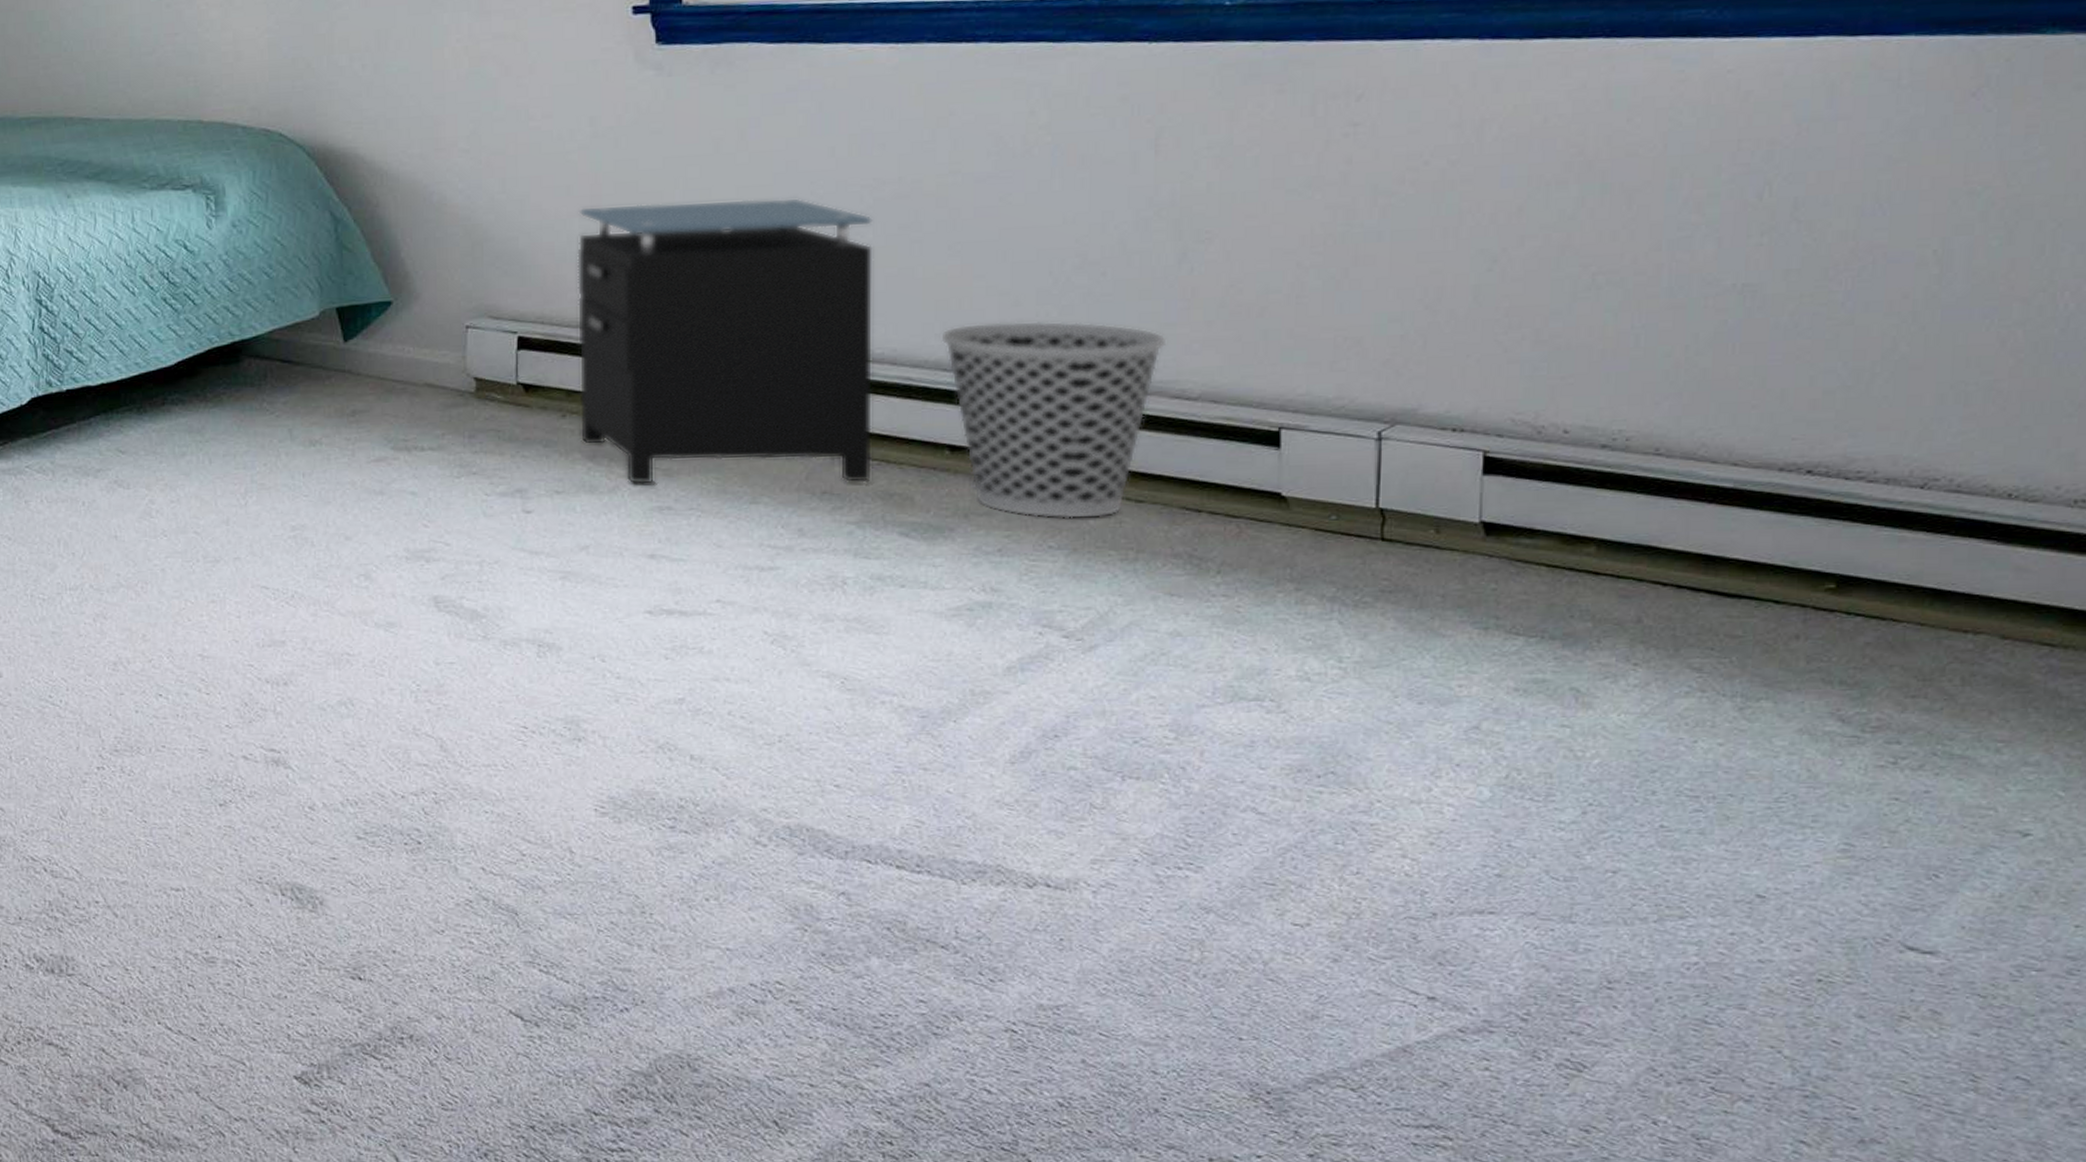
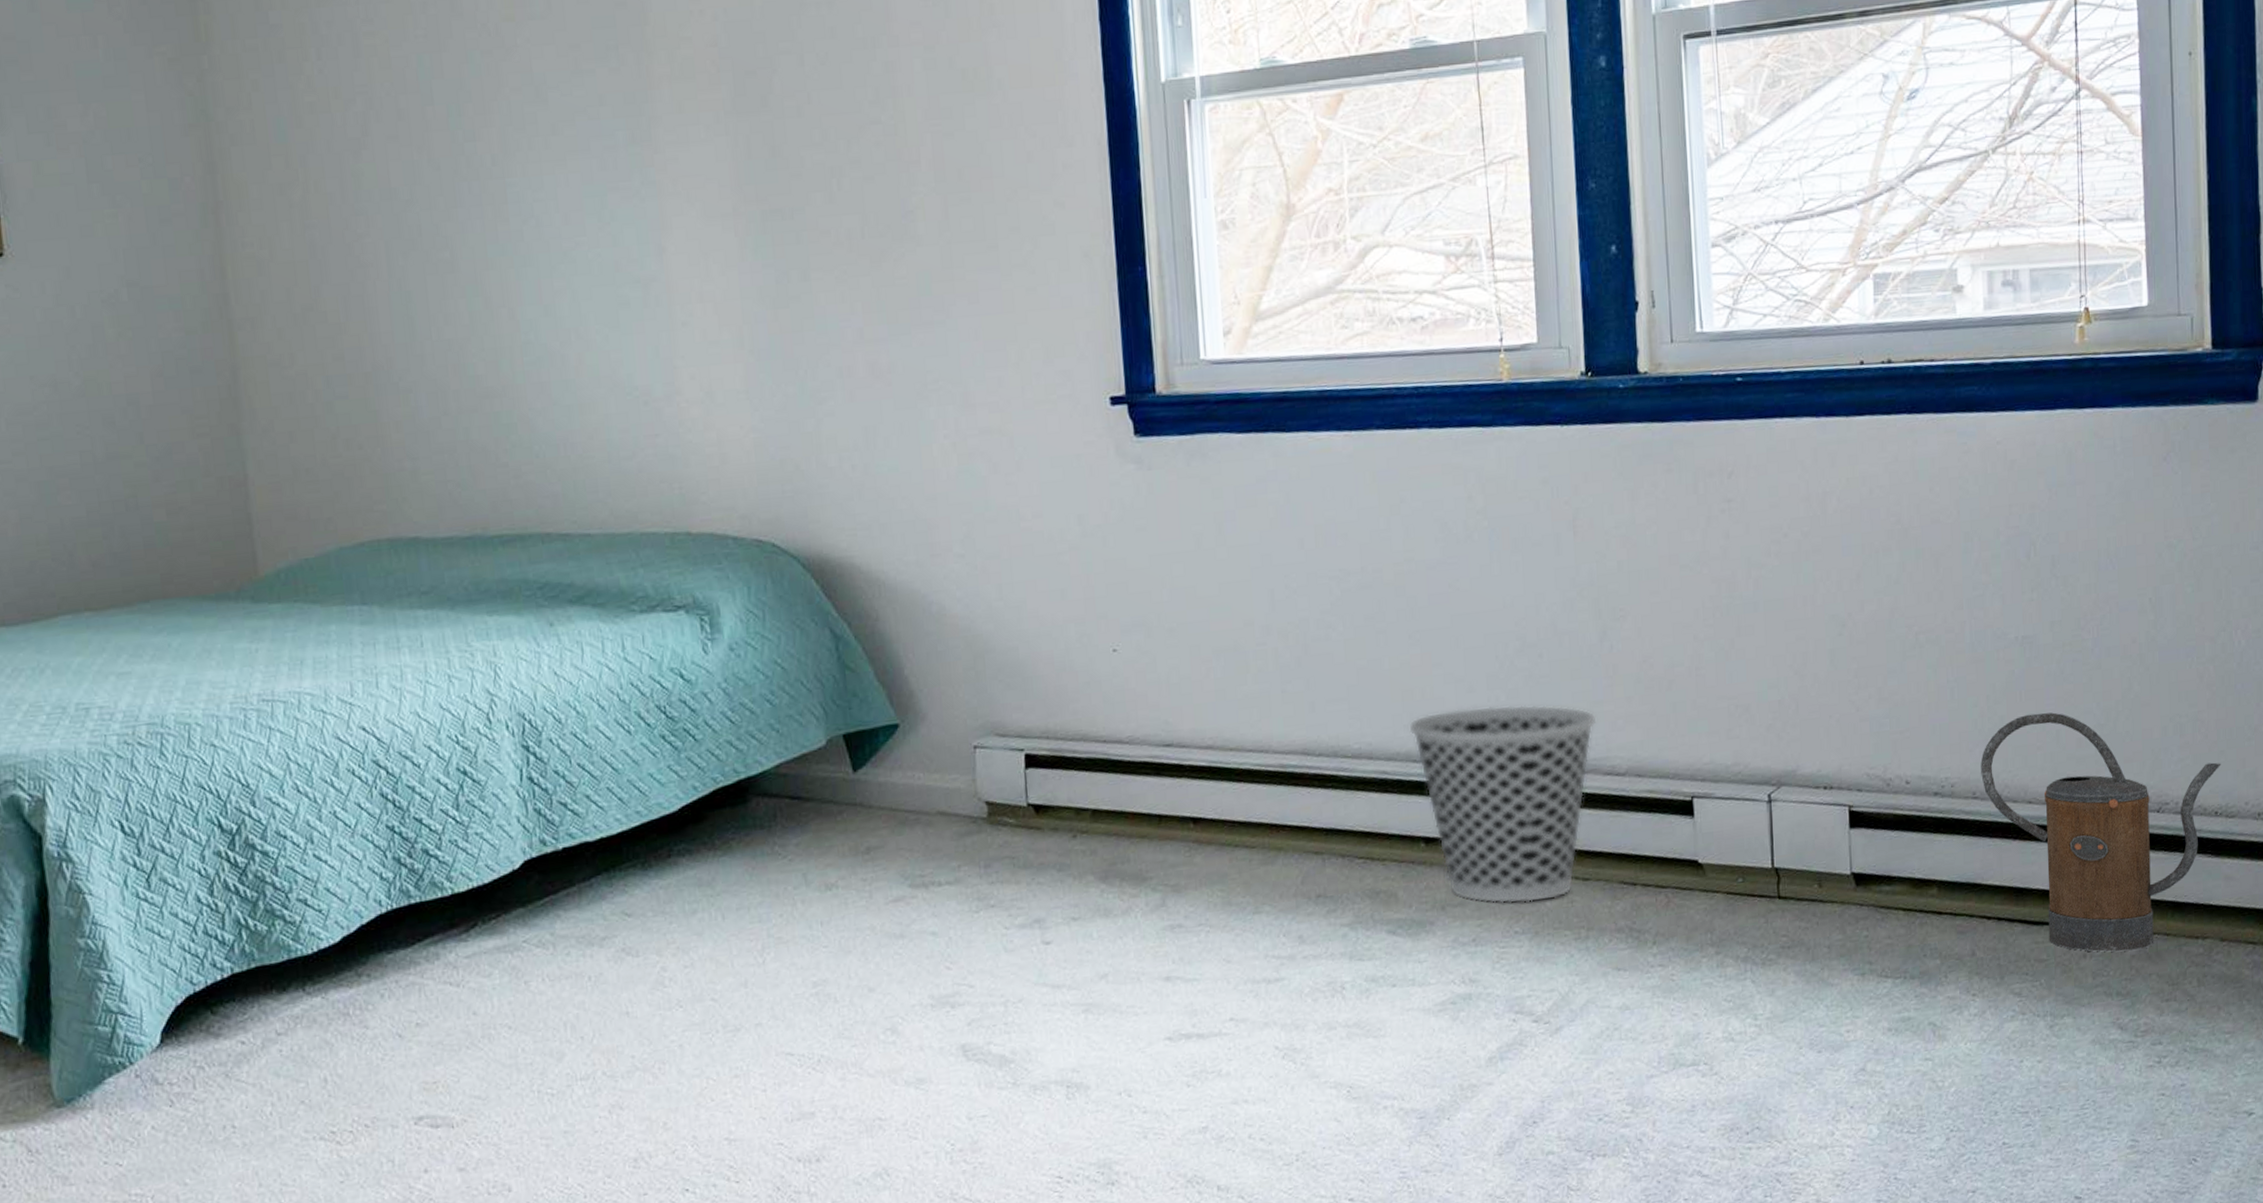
nightstand: present [577,197,874,484] -> none [1074,592,1359,904]
watering can: none [1669,368,2024,638] -> present [1980,712,2221,952]

